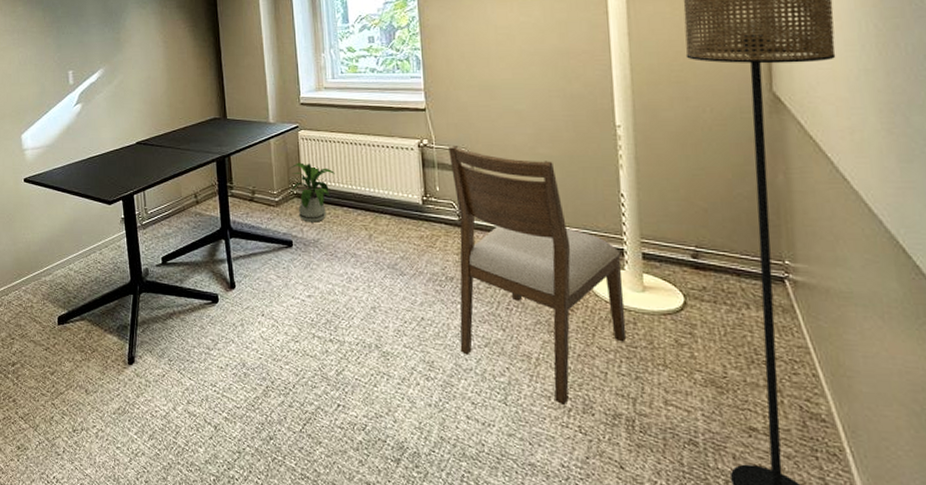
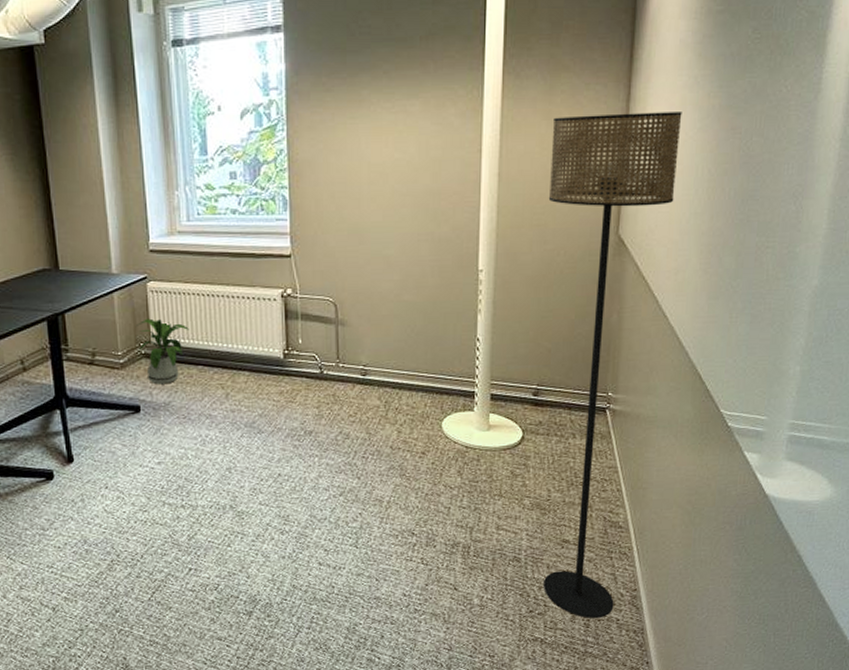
chair: present [449,145,627,406] -> none [314,293,472,542]

